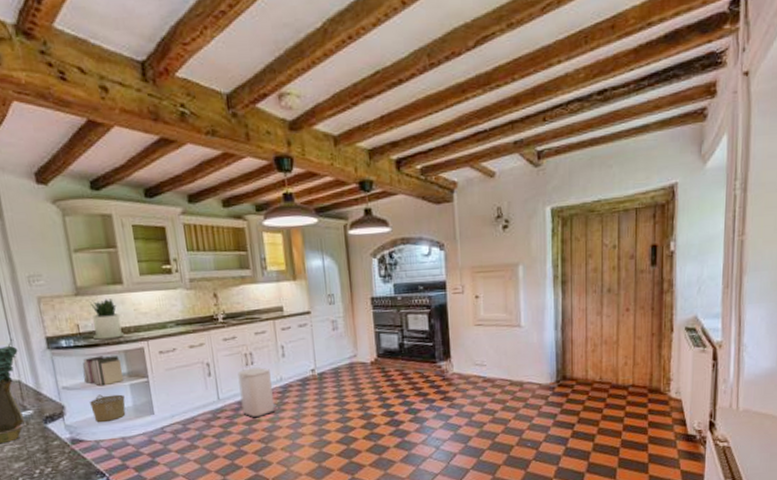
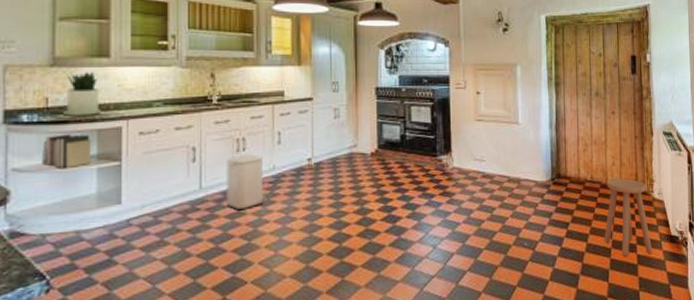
basket: present [90,394,126,422] -> none [44,179,88,212]
stool: none [612,378,666,456] -> present [604,178,653,257]

